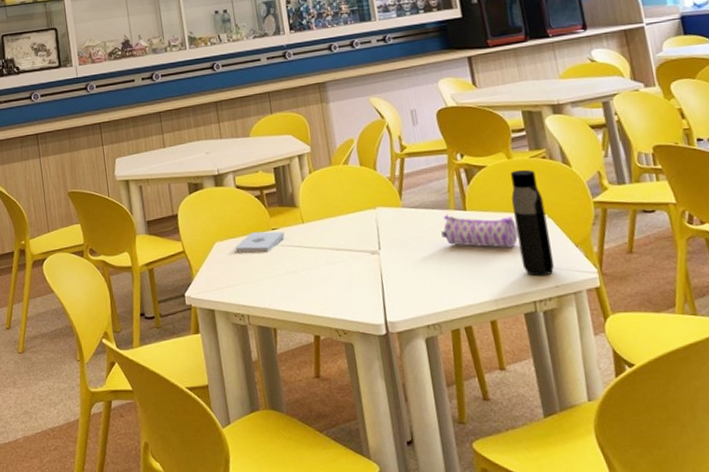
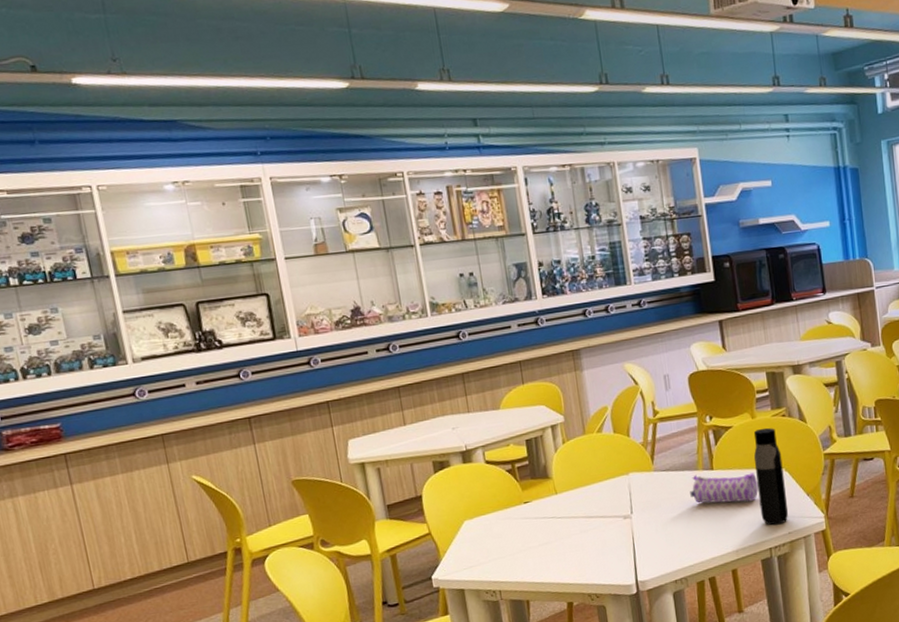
notepad: present [235,231,285,253] -> none [486,504,537,530]

